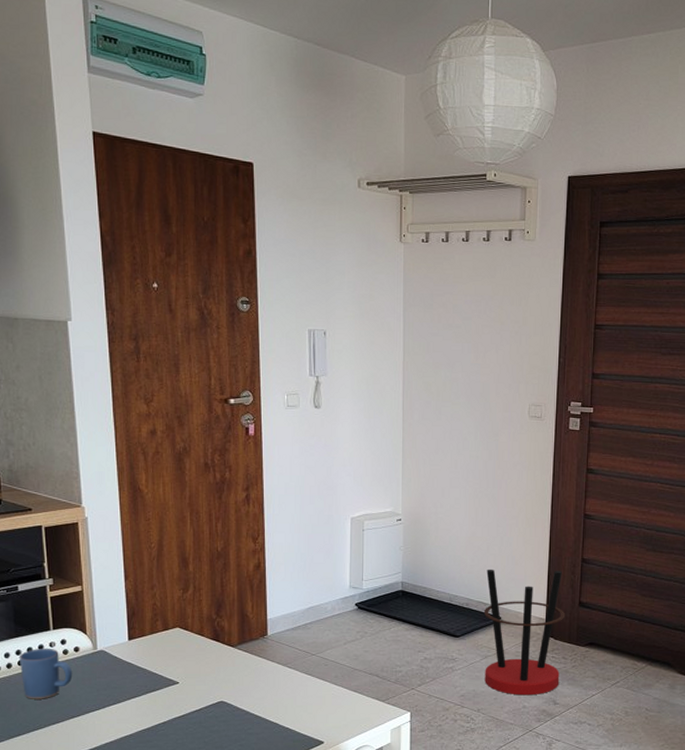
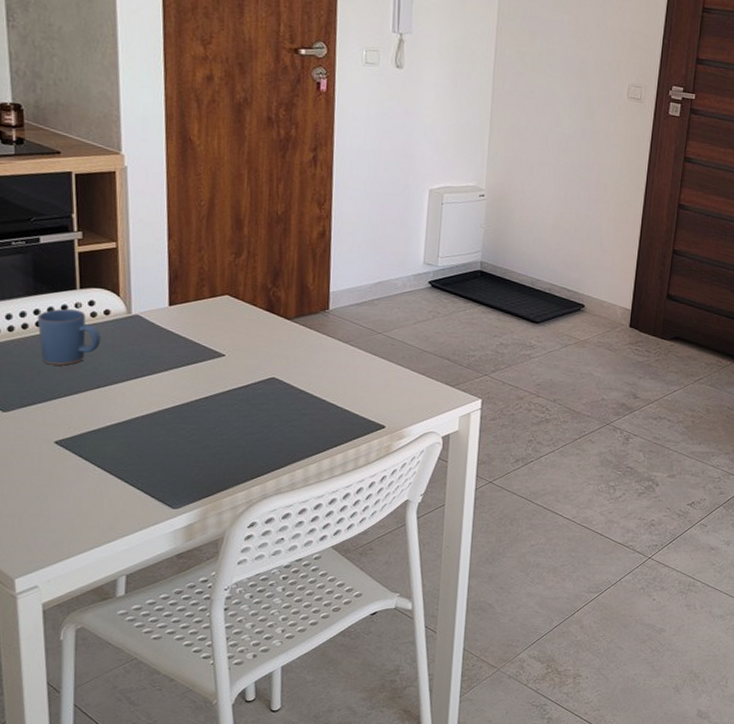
umbrella stand: present [483,569,566,696] -> none [563,254,652,388]

